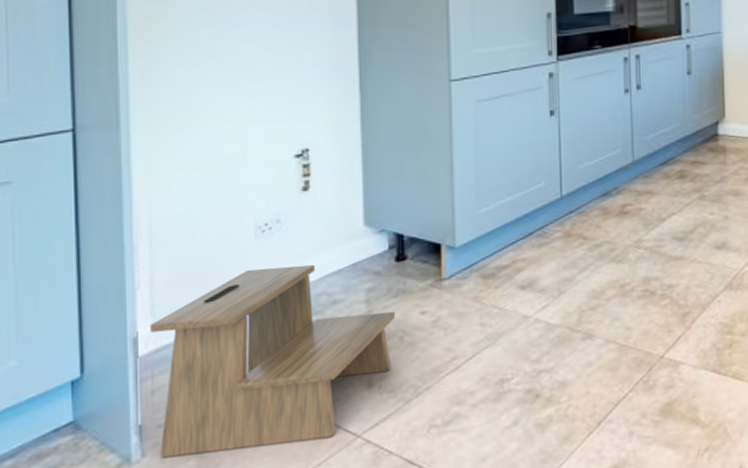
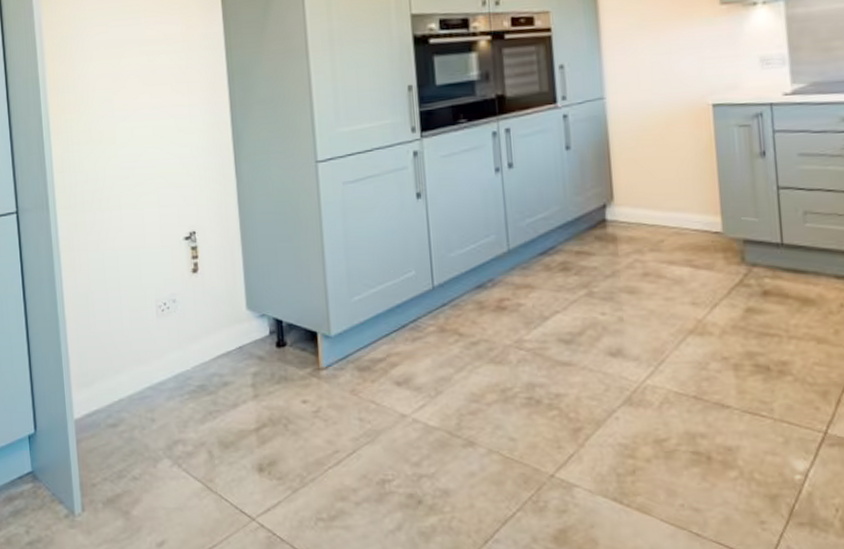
step stool: present [150,264,396,458] -> none [81,345,280,516]

